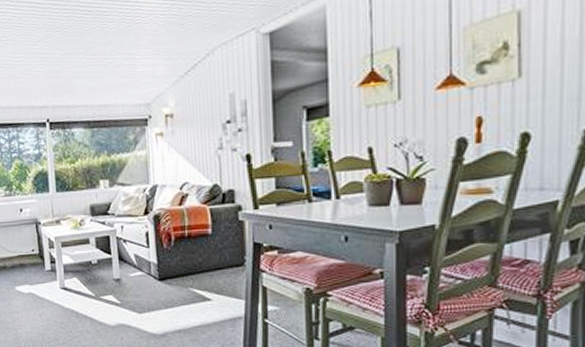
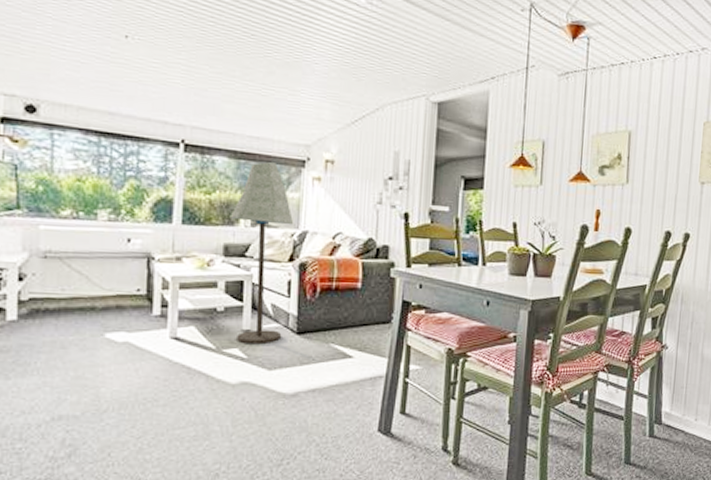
floor lamp: none [92,126,146,291] -> present [231,162,294,345]

